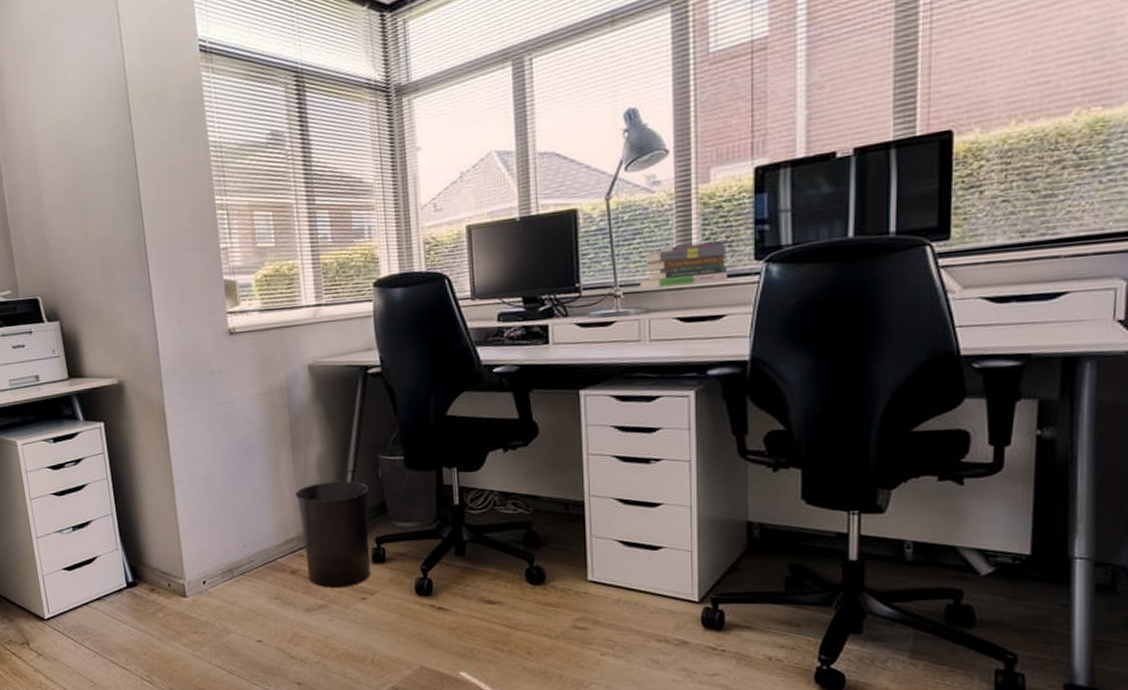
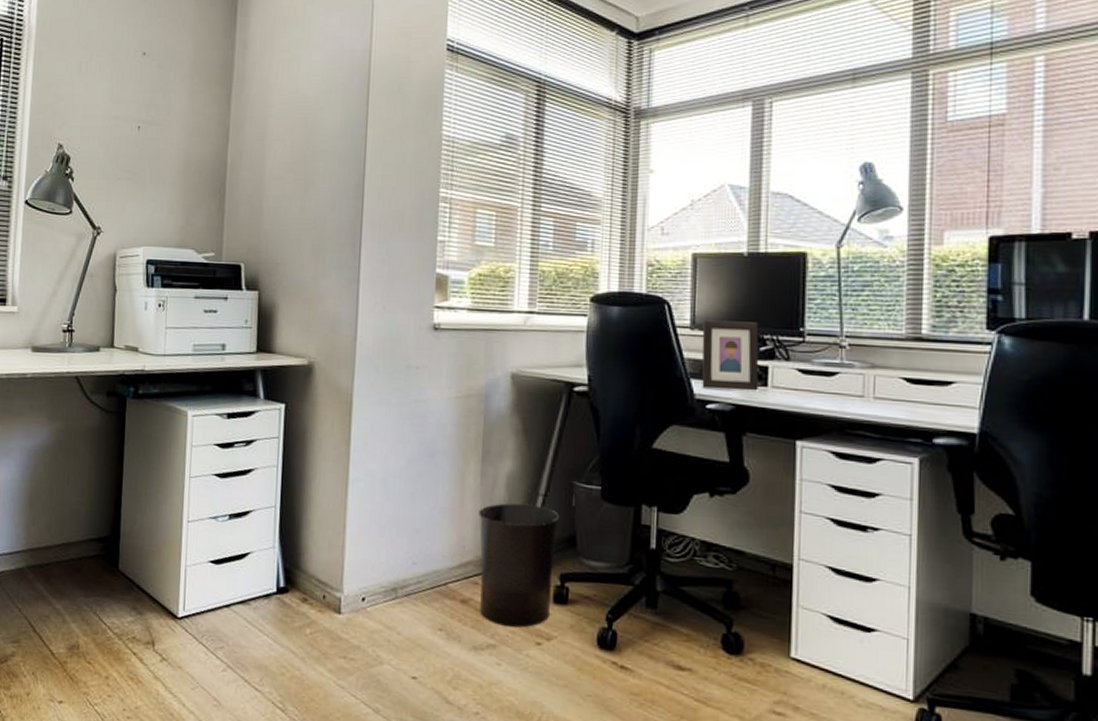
picture frame: none [482,284,540,354] -> present [702,320,759,391]
books: present [640,241,728,288] -> none [867,303,958,346]

